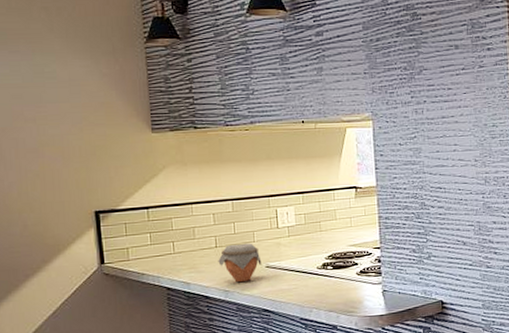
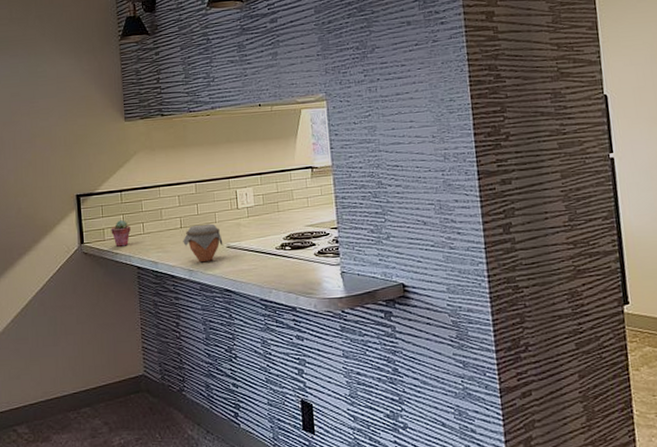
potted succulent: none [136,238,159,267] -> present [111,220,131,247]

